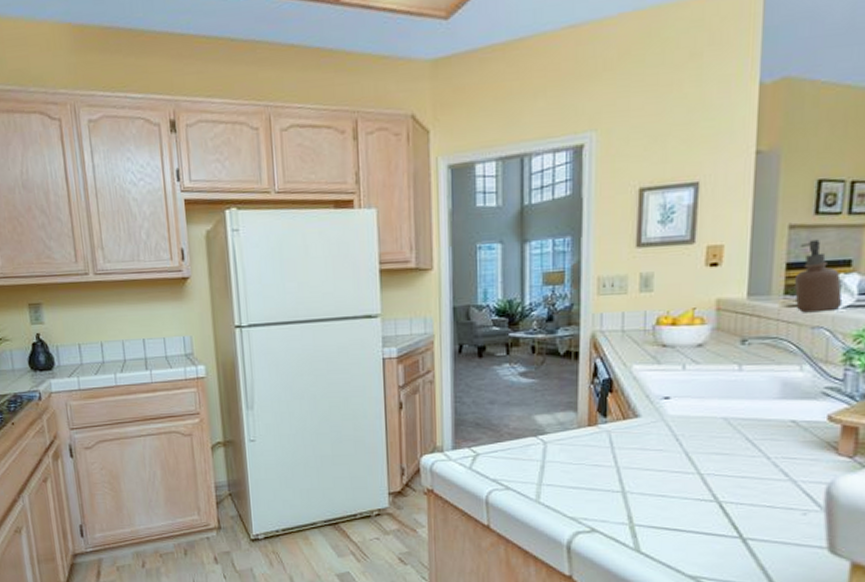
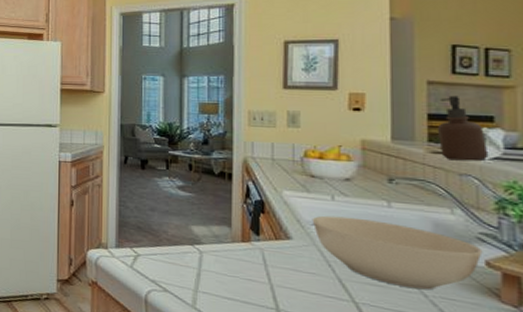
bowl: none [661,386,826,453] -> present [312,215,483,290]

